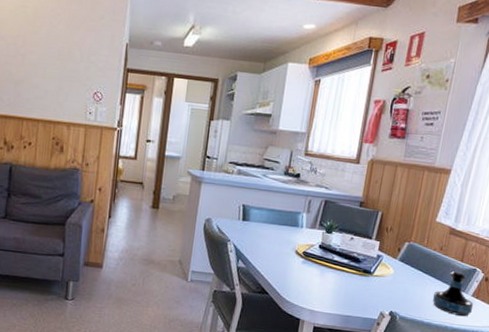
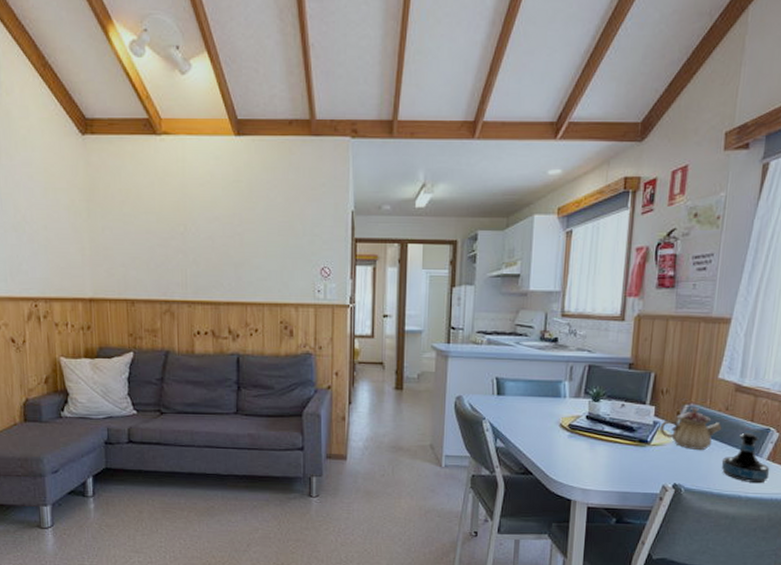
teapot: none [382,245,436,283] -> present [660,407,722,450]

